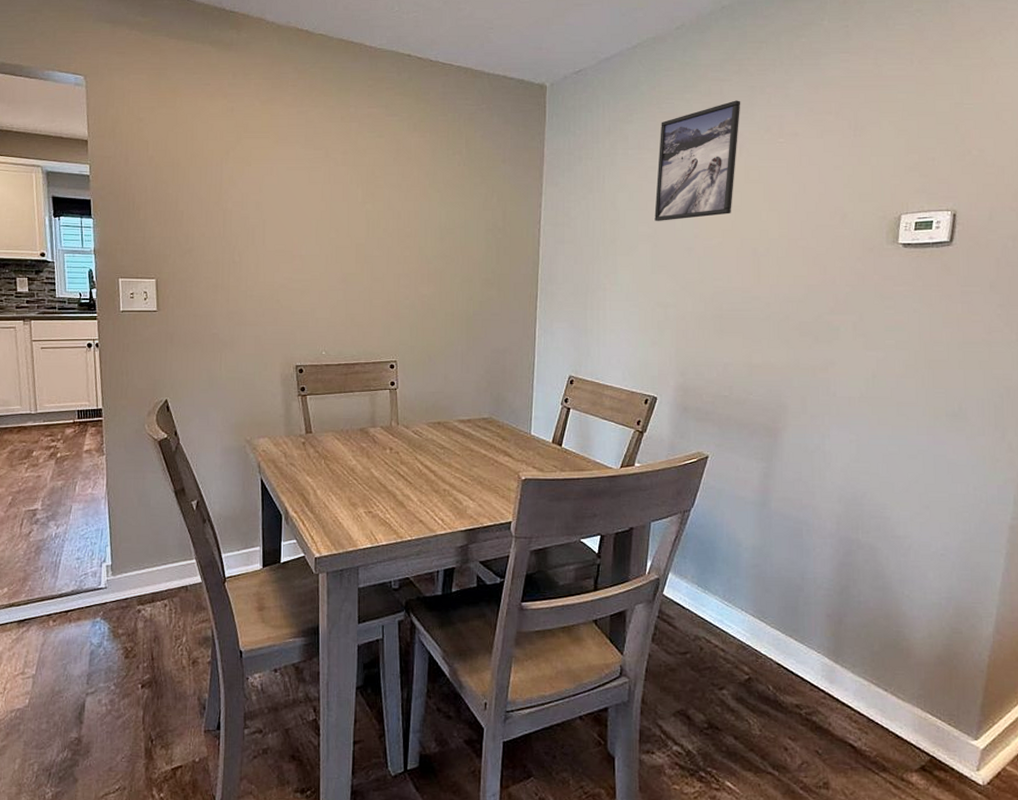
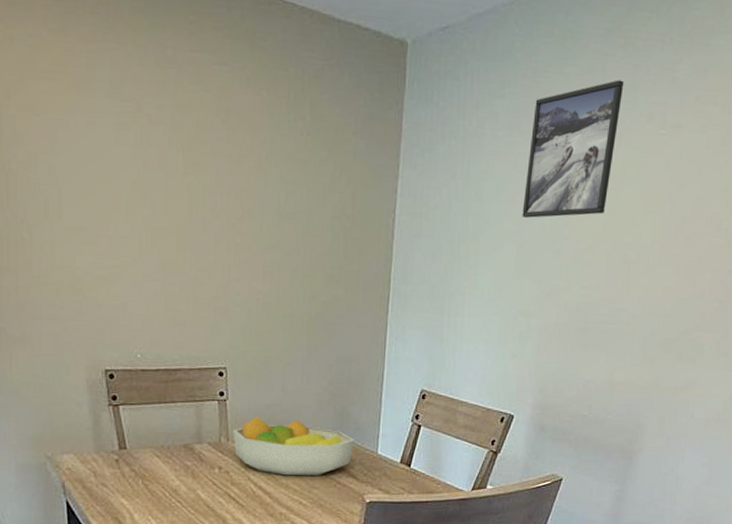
fruit bowl: none [401,403,511,456] -> present [232,417,356,476]

